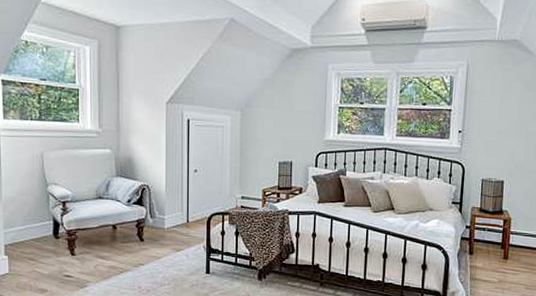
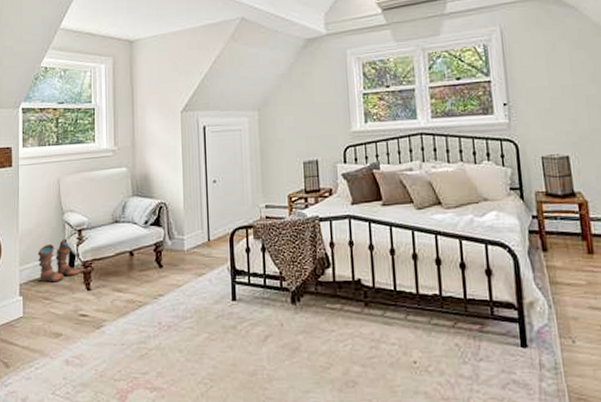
boots: none [21,208,65,246] -> present [37,238,81,283]

